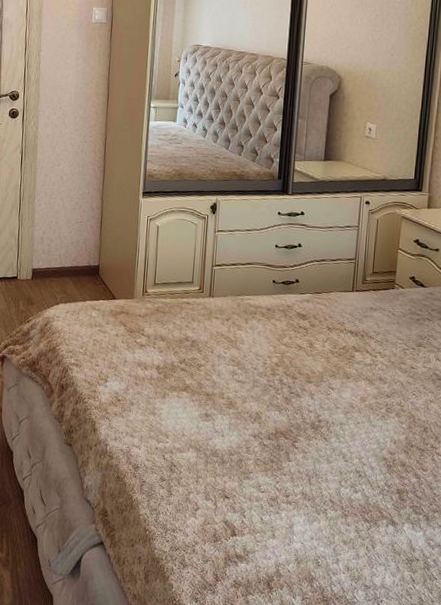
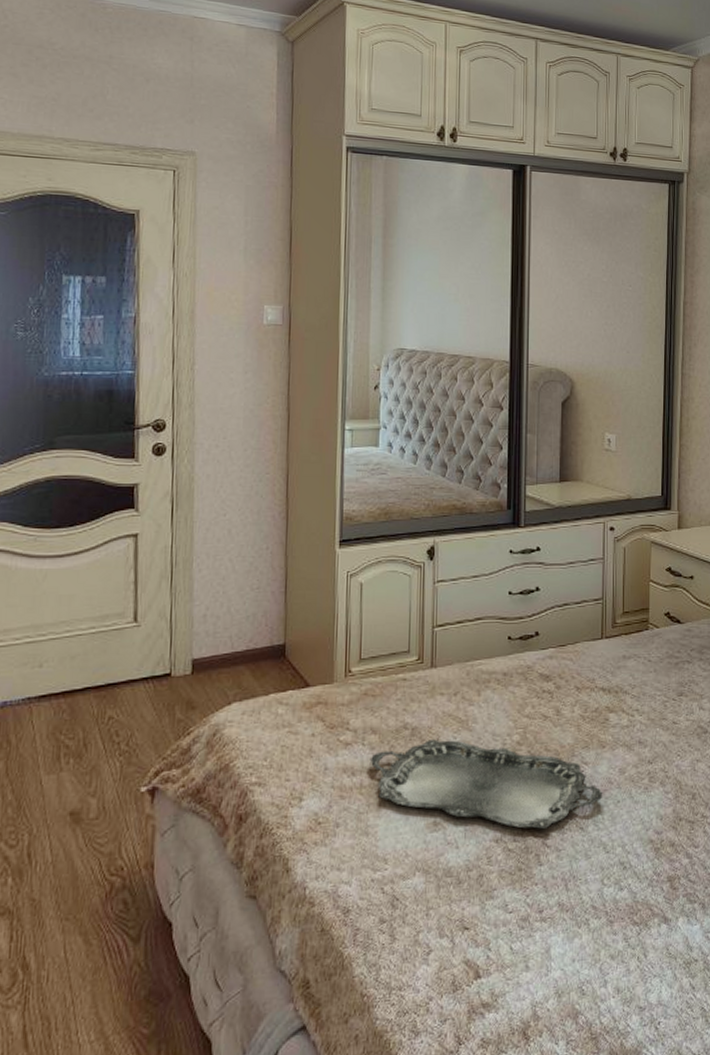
serving tray: none [158,351,346,435] -> present [369,739,603,830]

